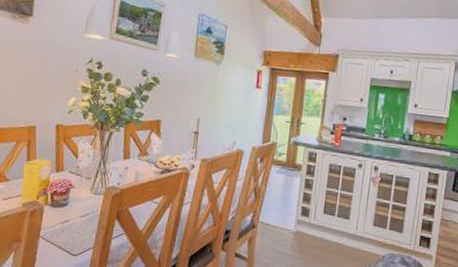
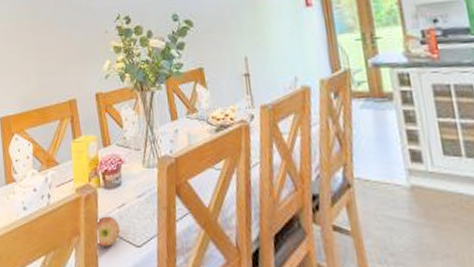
apple: none [36,228,60,253] -> present [95,216,120,247]

